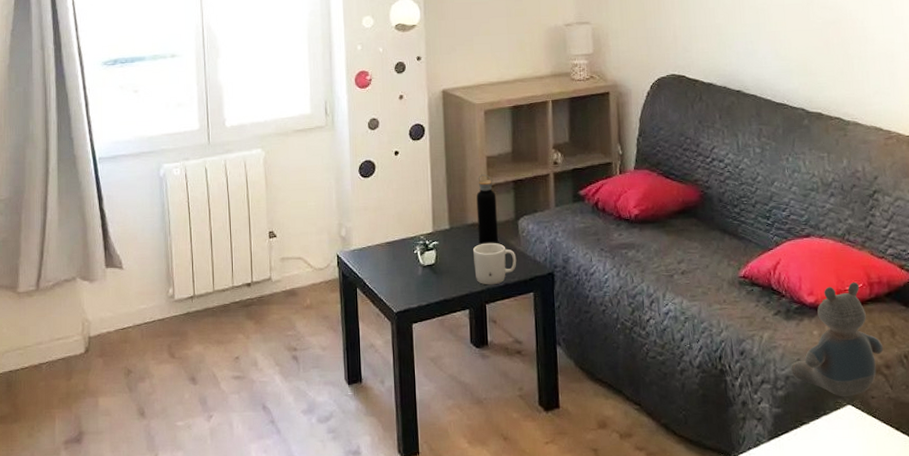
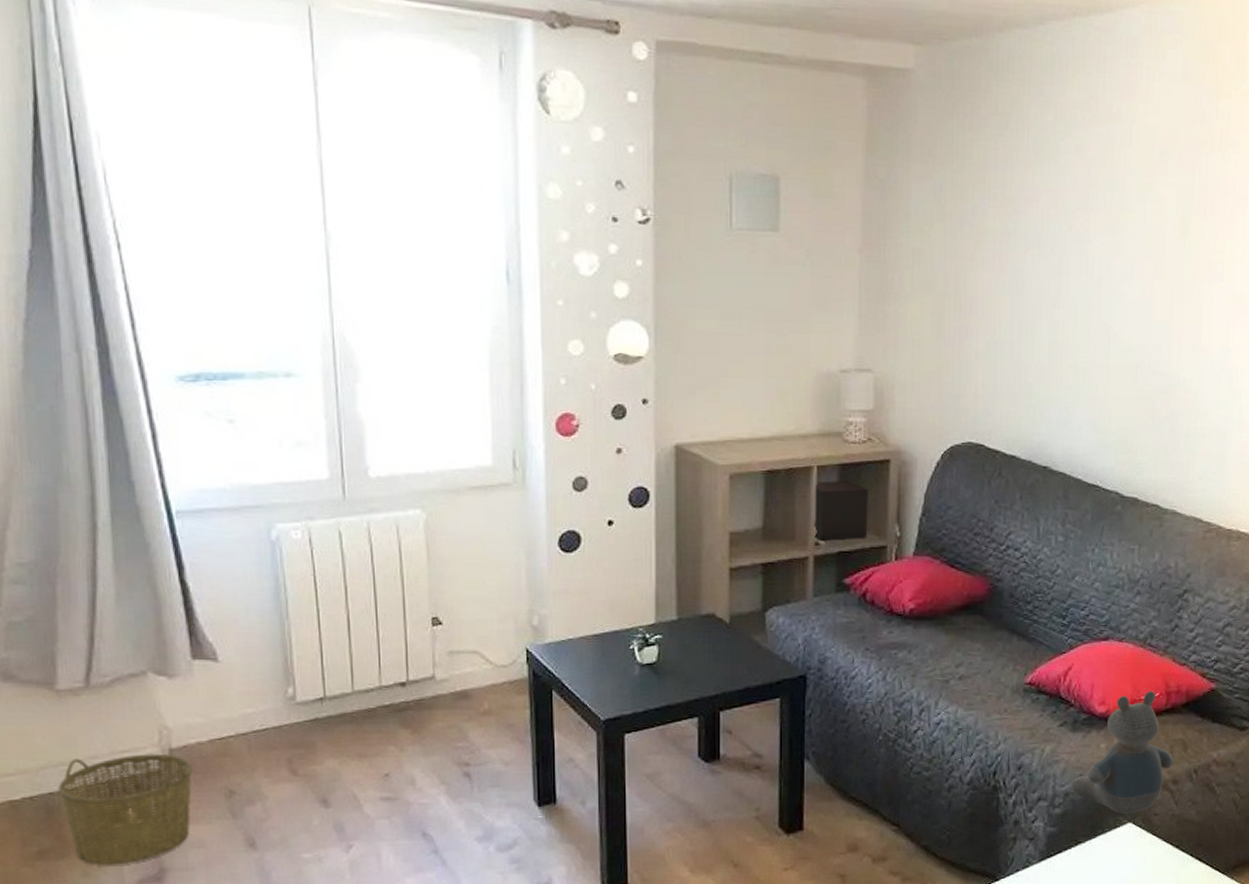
basket: none [15,340,103,429] -> present [57,753,192,866]
mug: present [472,242,517,285] -> none [706,638,761,689]
water bottle: present [476,174,498,245] -> none [714,554,739,641]
decorative box: none [551,111,596,160] -> present [812,481,868,541]

